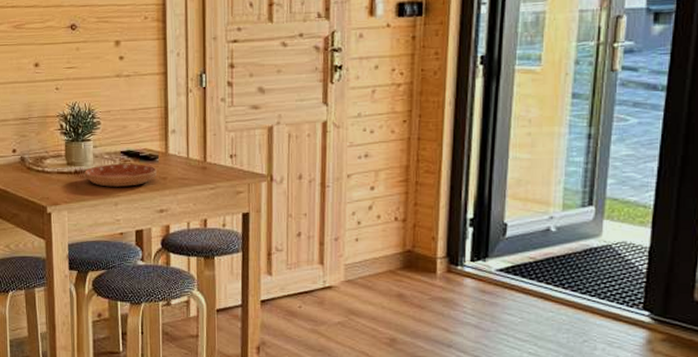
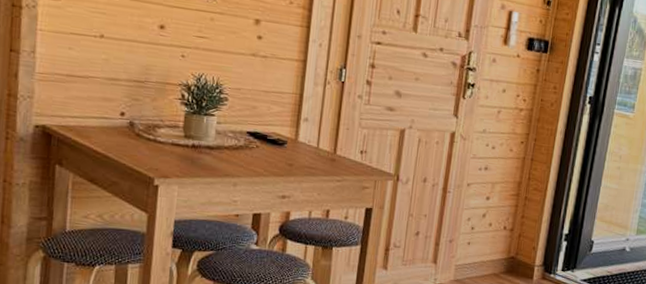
saucer: present [84,164,157,187] -> none [203,142,283,169]

